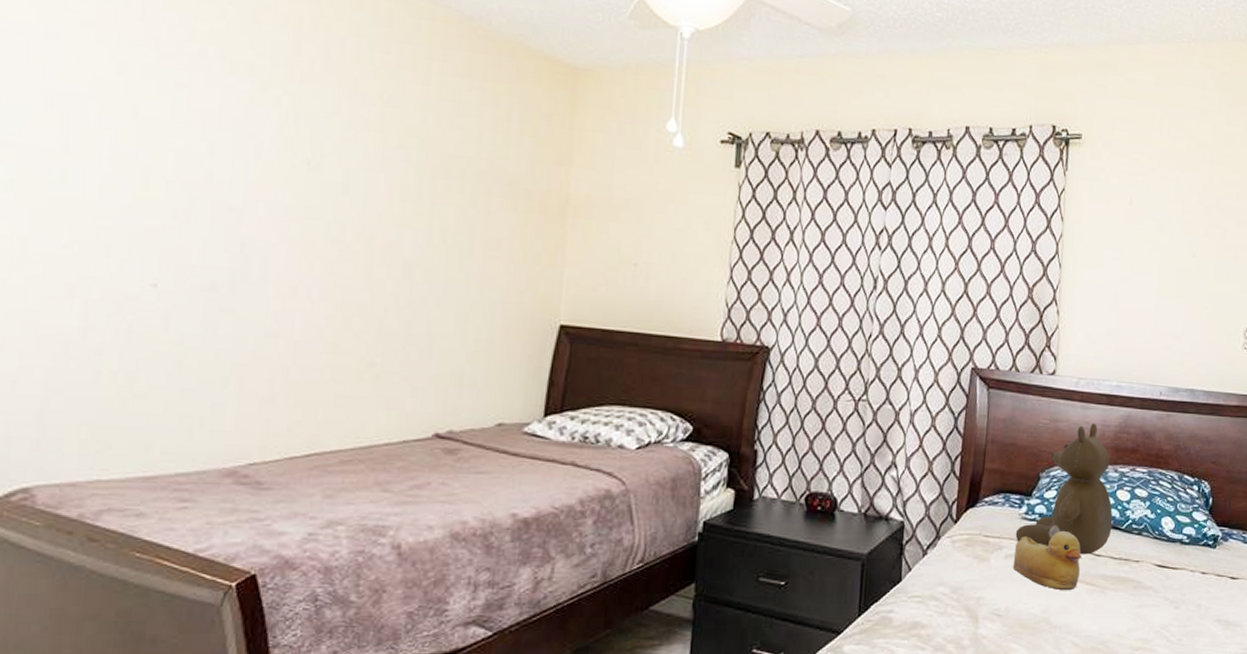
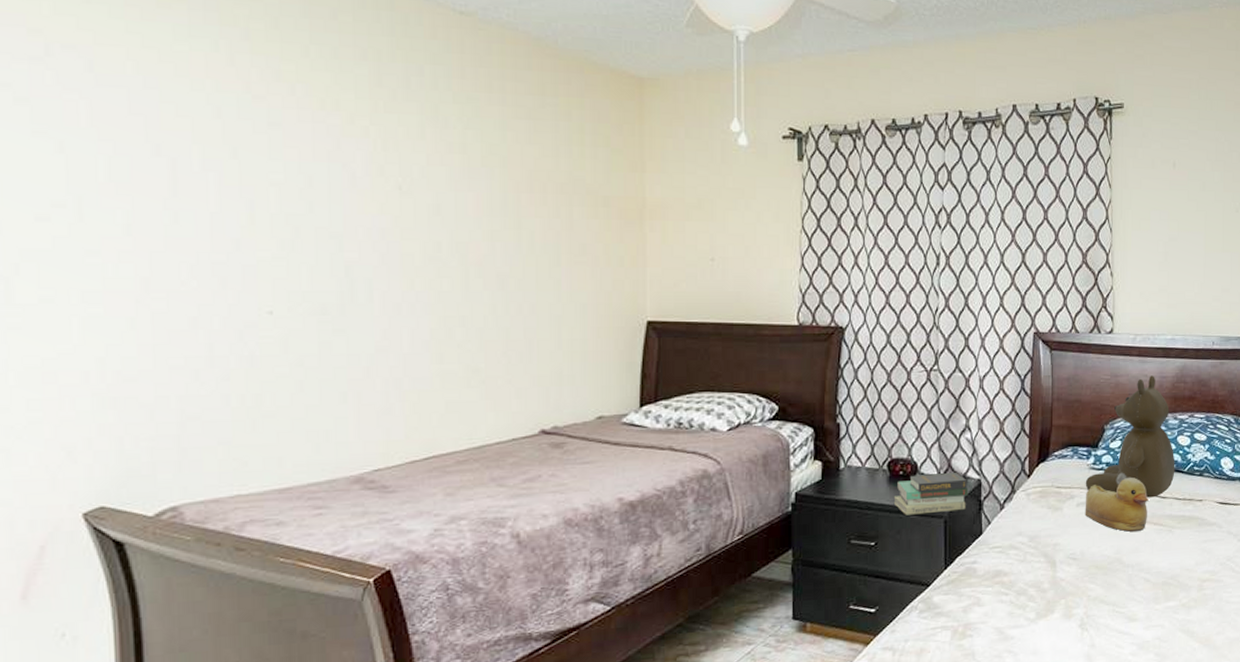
books: none [808,511,890,555] -> present [893,473,969,515]

